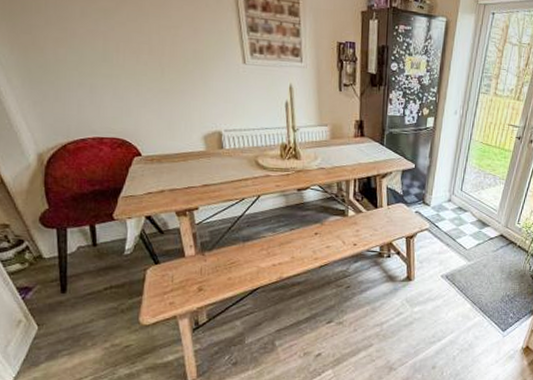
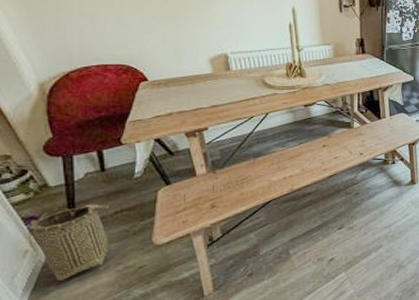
basket: none [21,278,105,353] -> present [26,204,117,281]

